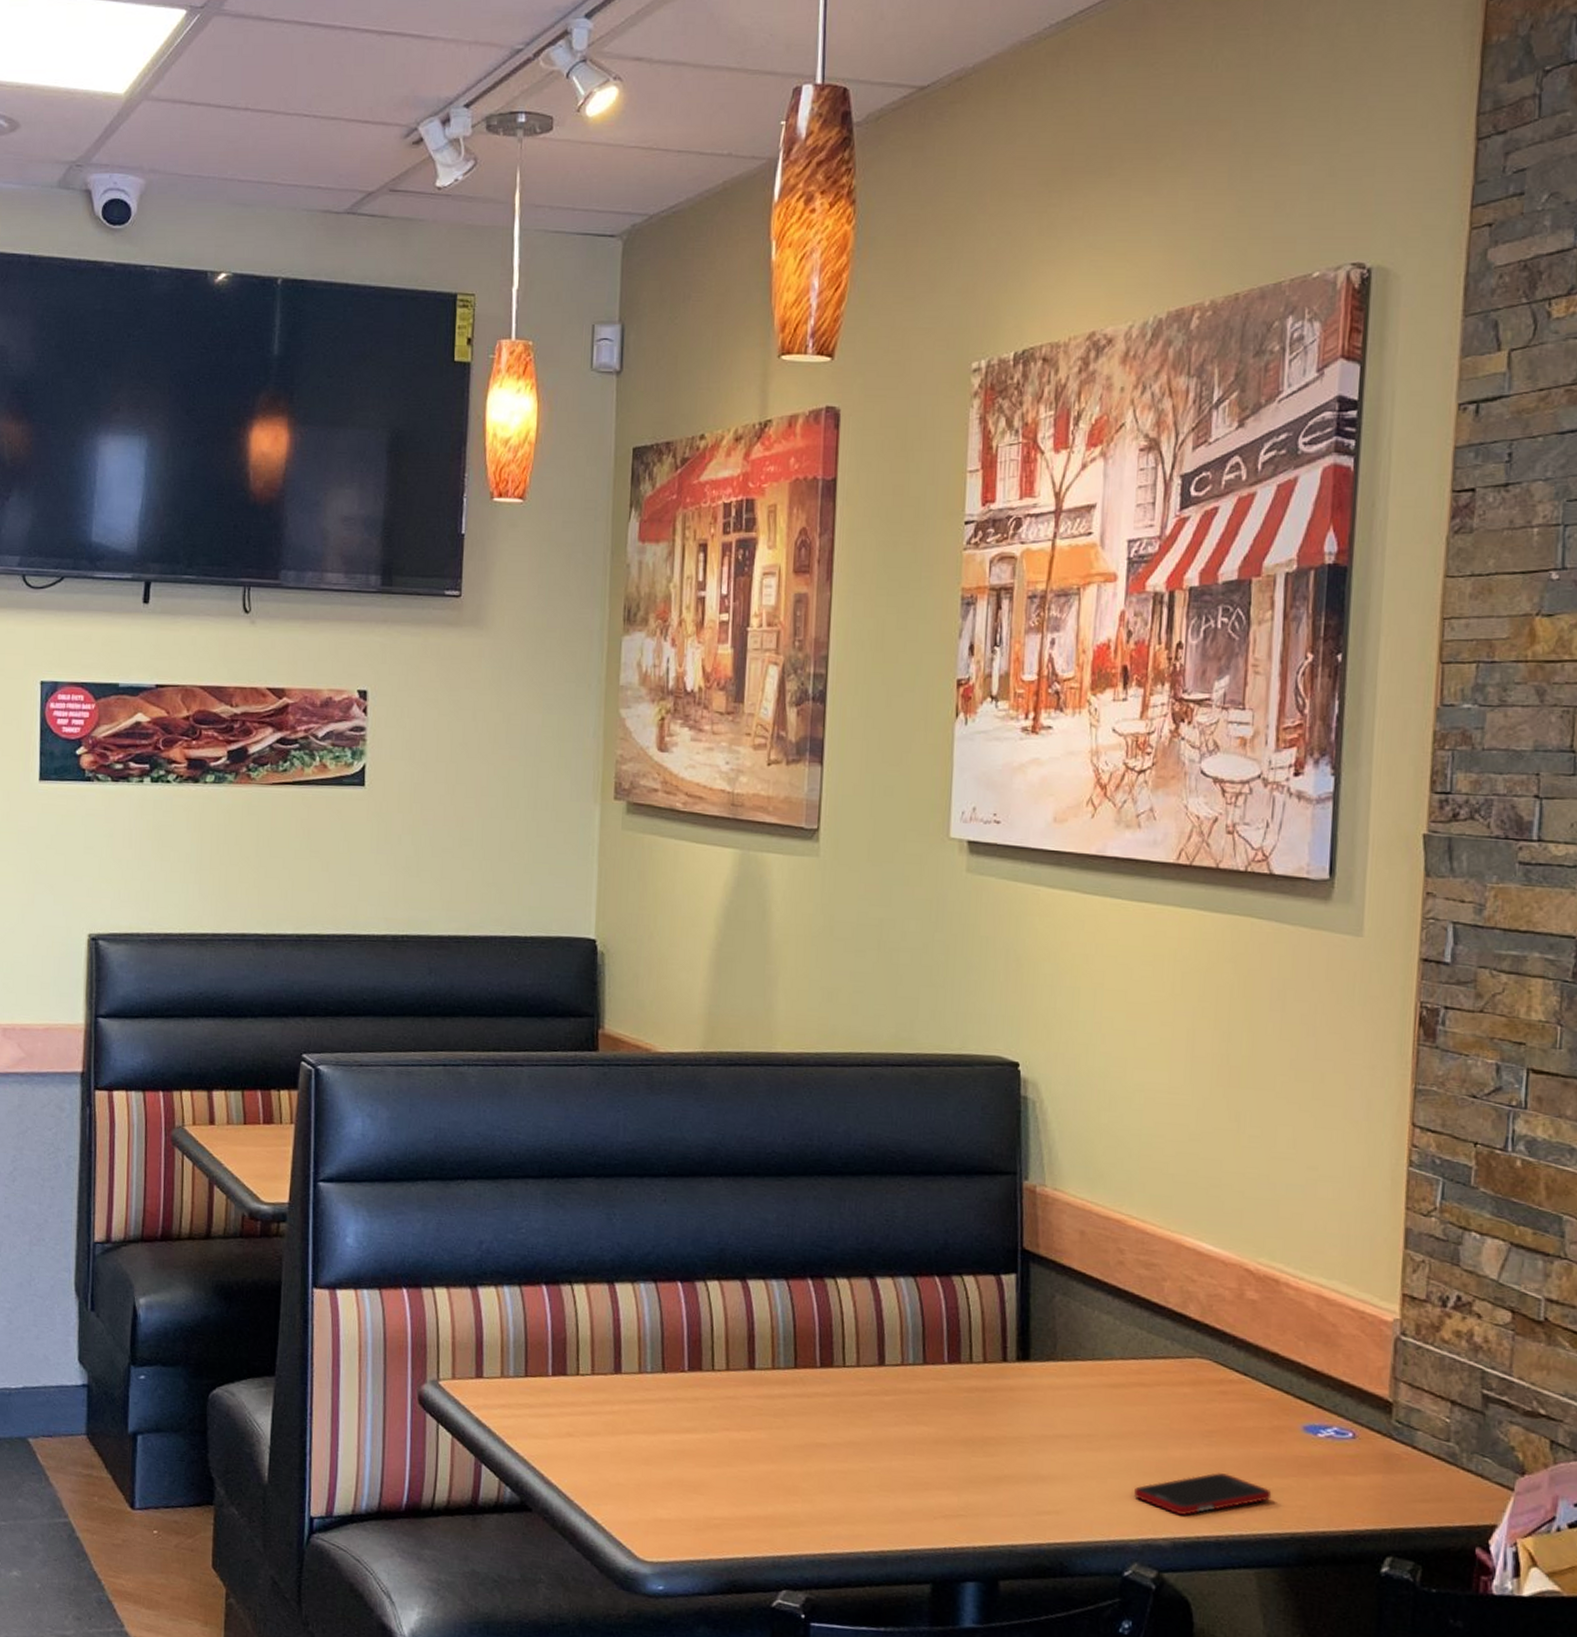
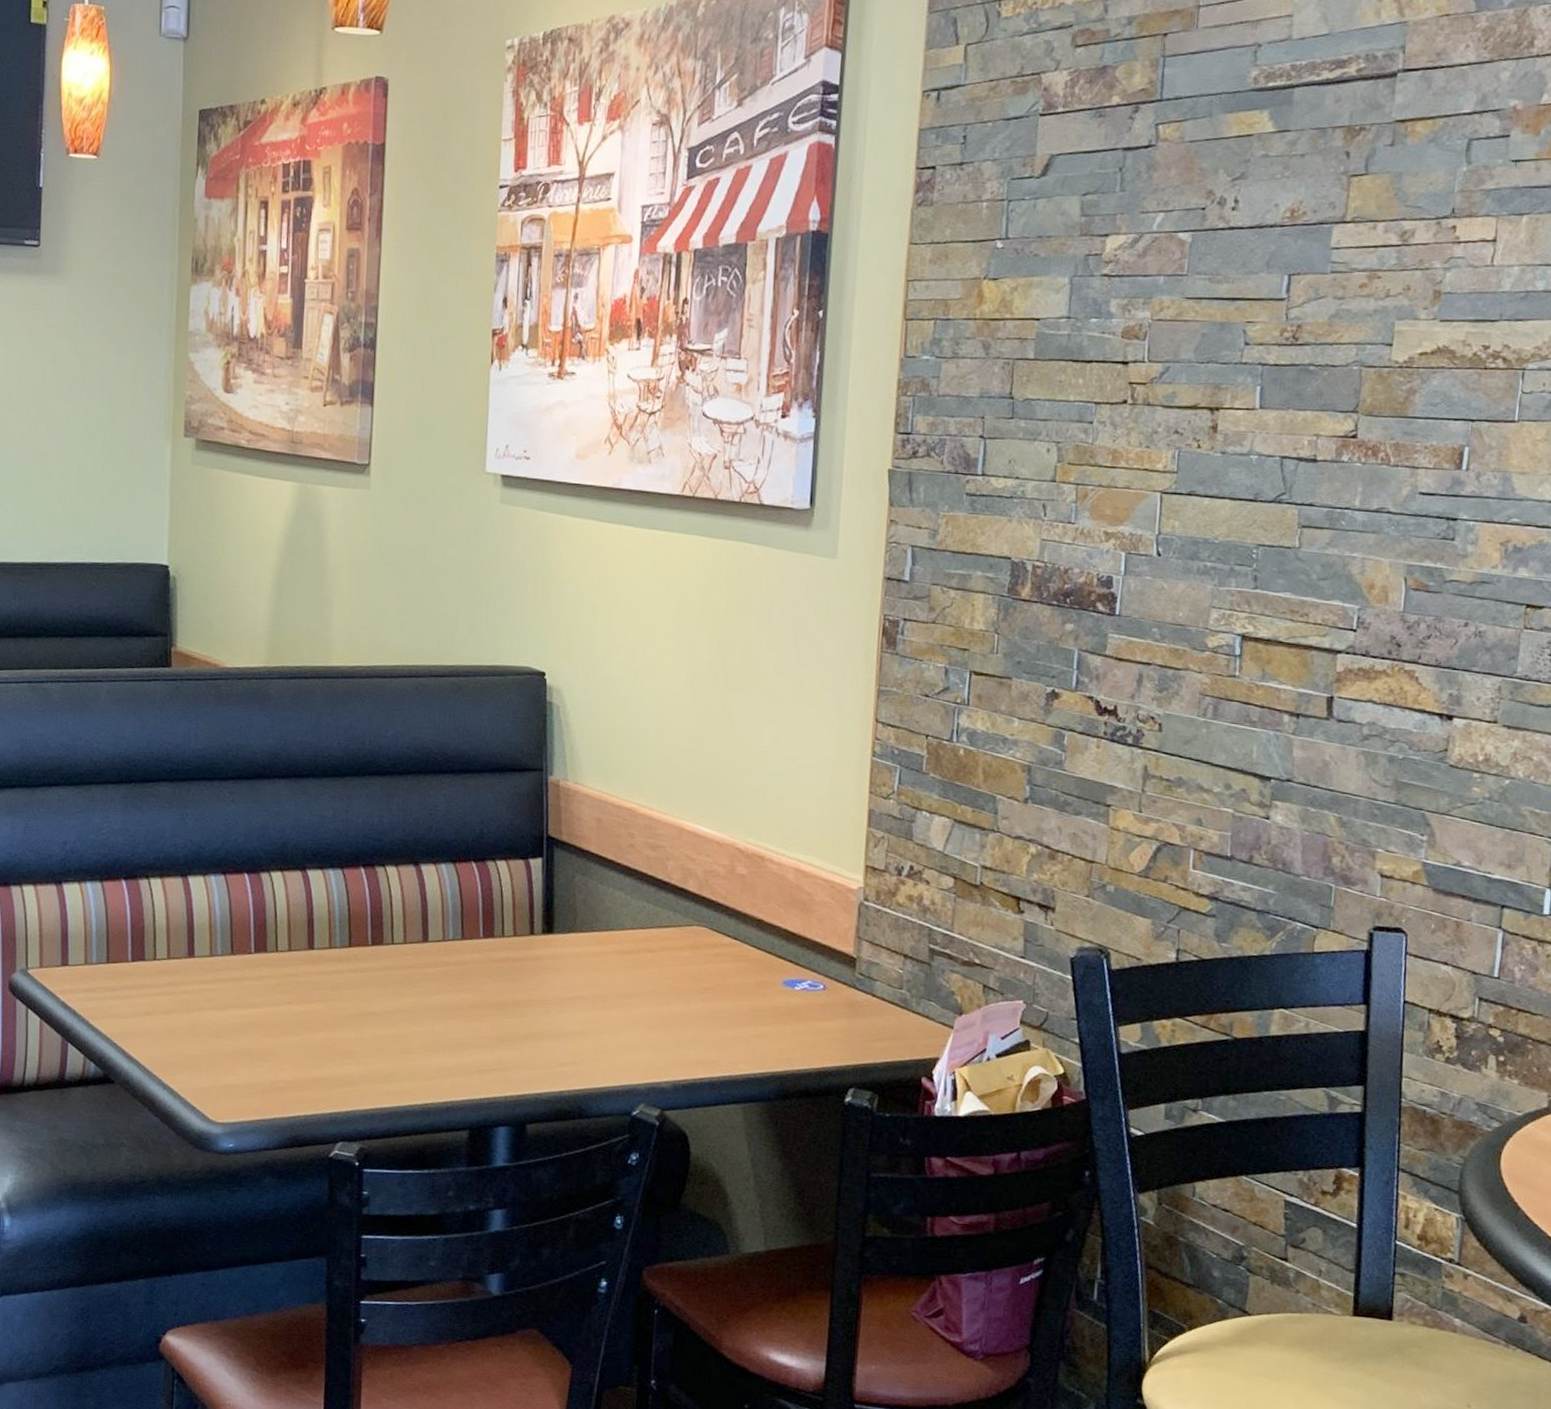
cell phone: present [1134,1473,1272,1515] -> none [641,1023,756,1061]

